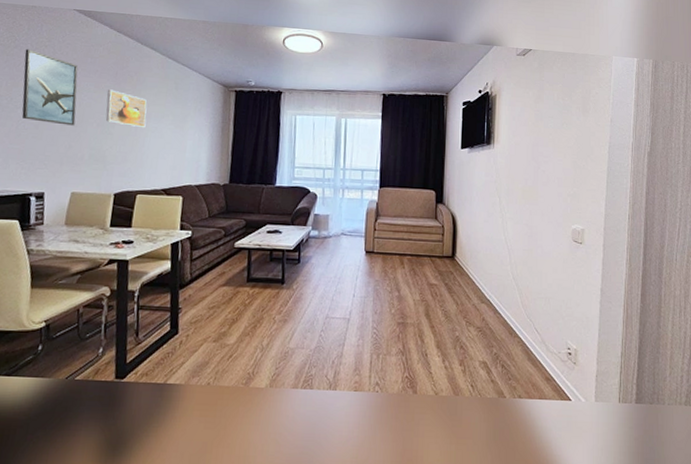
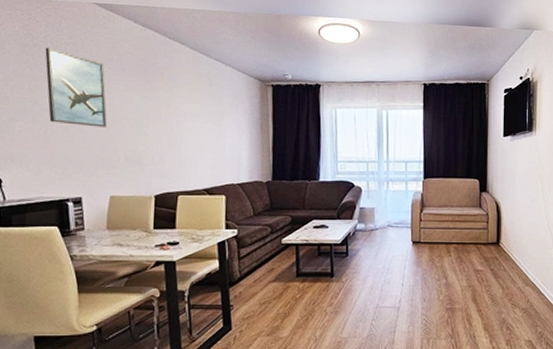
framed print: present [105,89,147,128] -> none [137,88,182,128]

